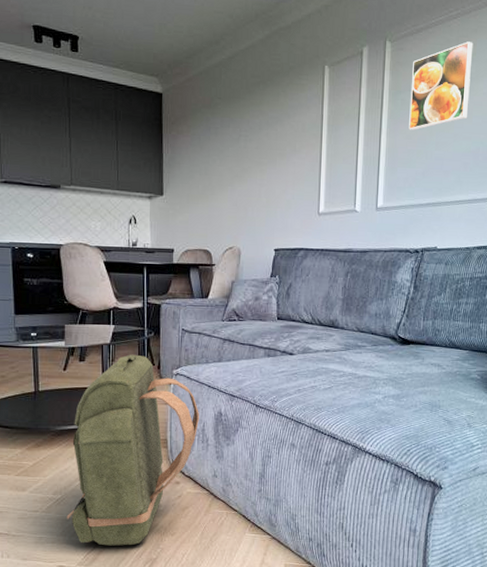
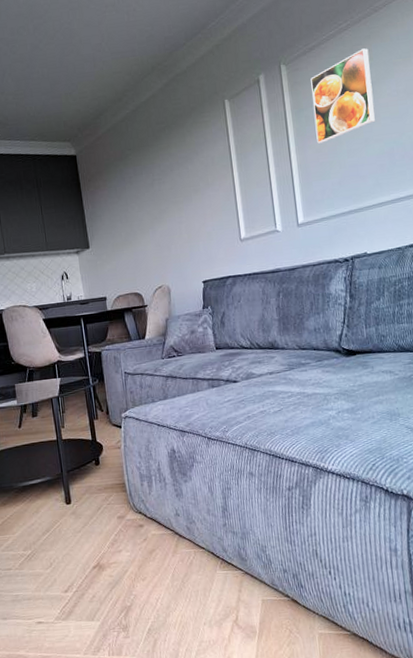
backpack: present [66,354,199,546] -> none [34,403,154,598]

